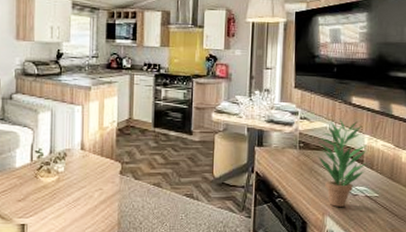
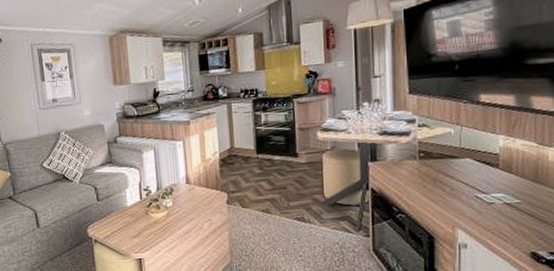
potted plant: present [318,118,367,207] -> none [442,120,504,218]

